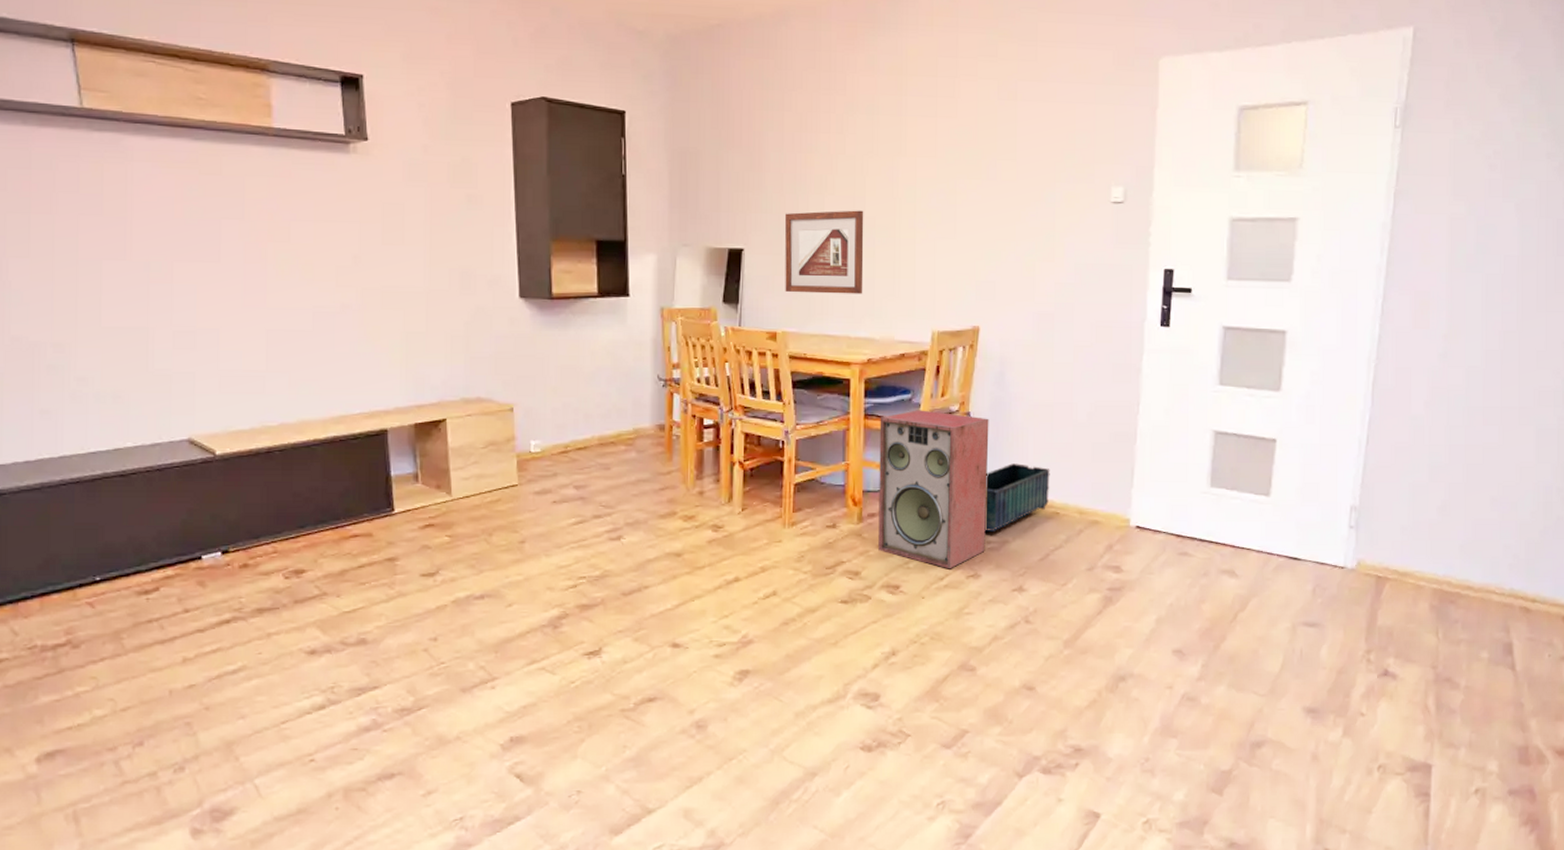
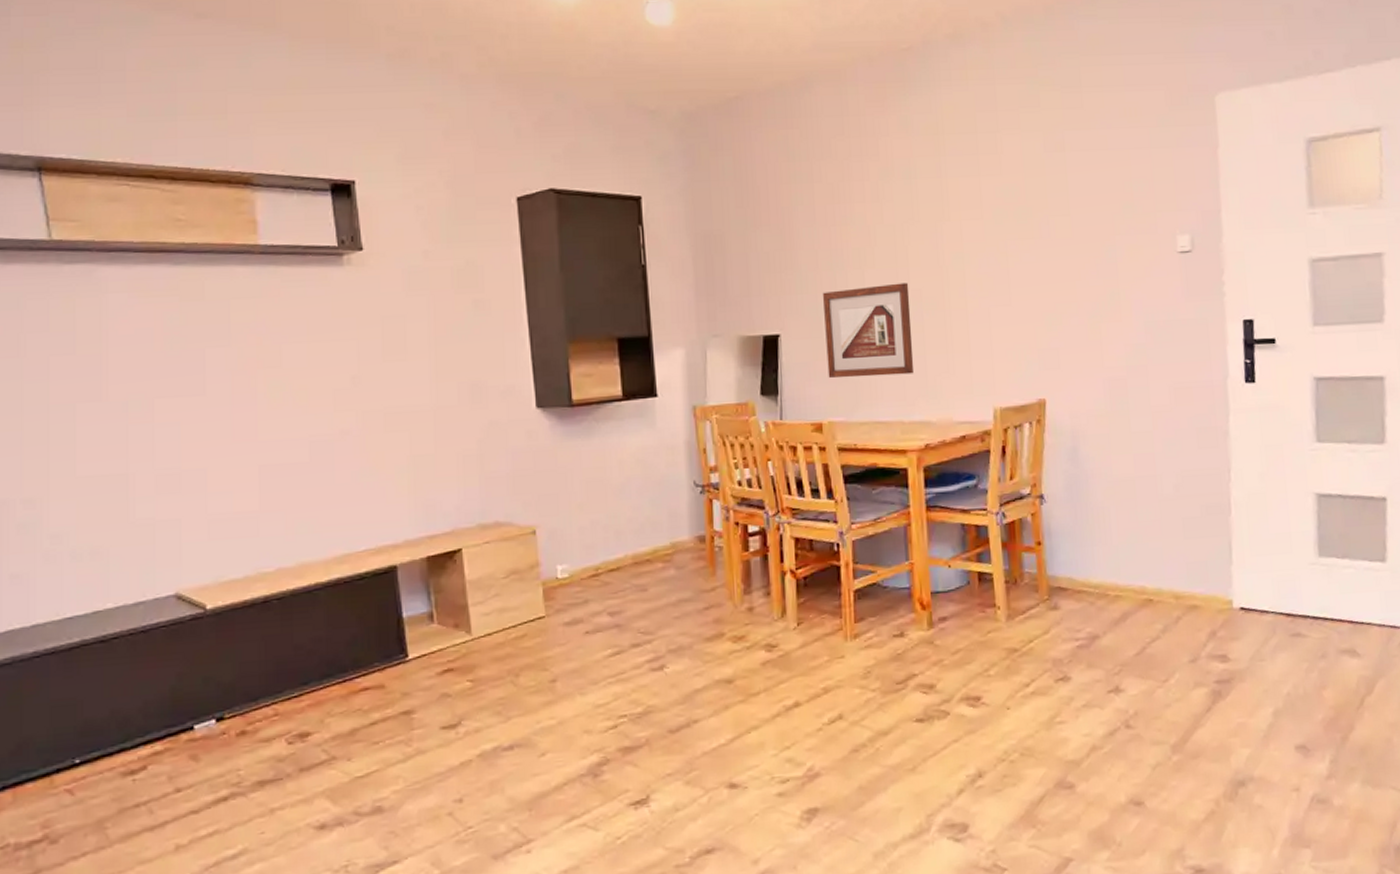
speaker: present [878,410,989,569] -> none [943,496,1074,674]
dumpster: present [984,463,1050,533] -> none [1067,547,1140,629]

